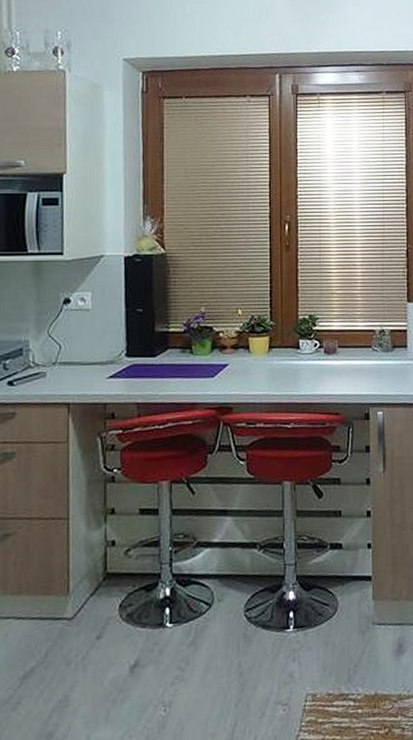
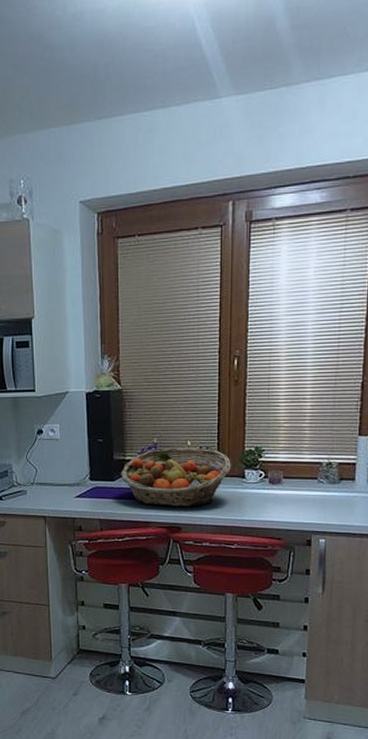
fruit basket: none [164,317,285,384] -> present [121,448,231,507]

